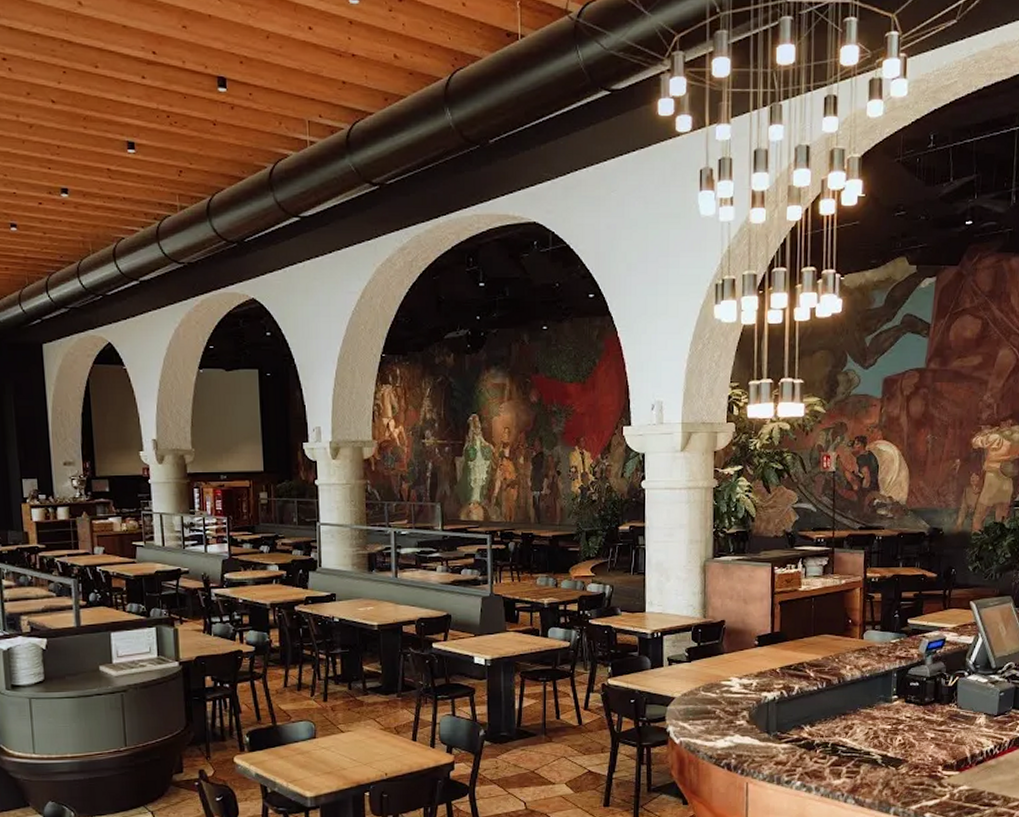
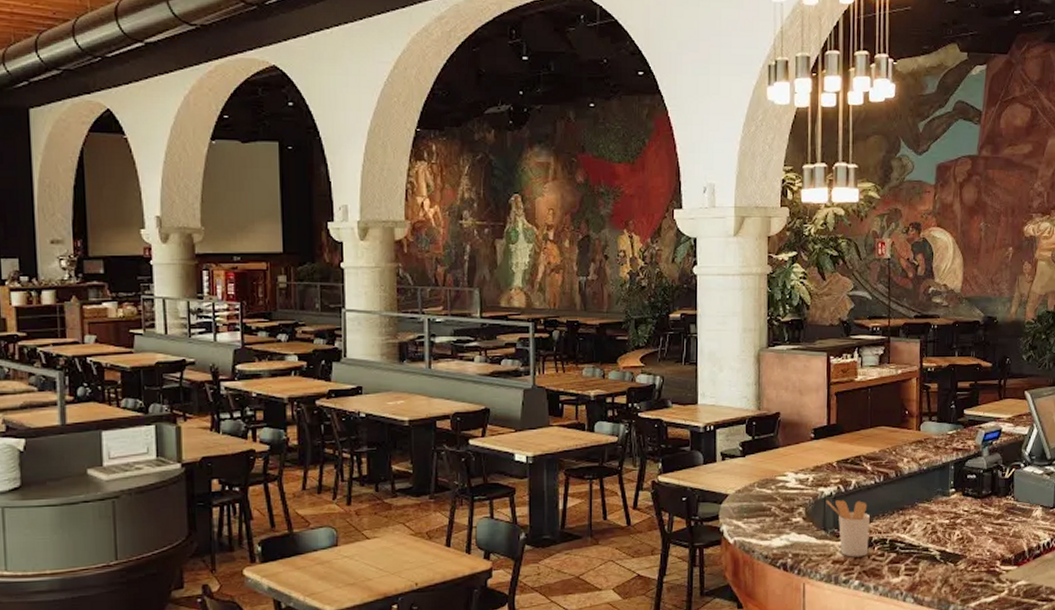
utensil holder: none [769,704,812,759] -> present [826,499,870,557]

